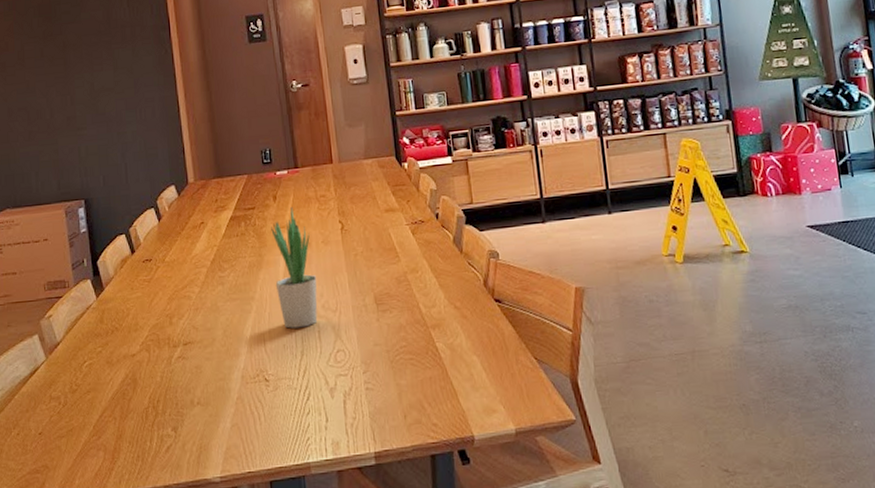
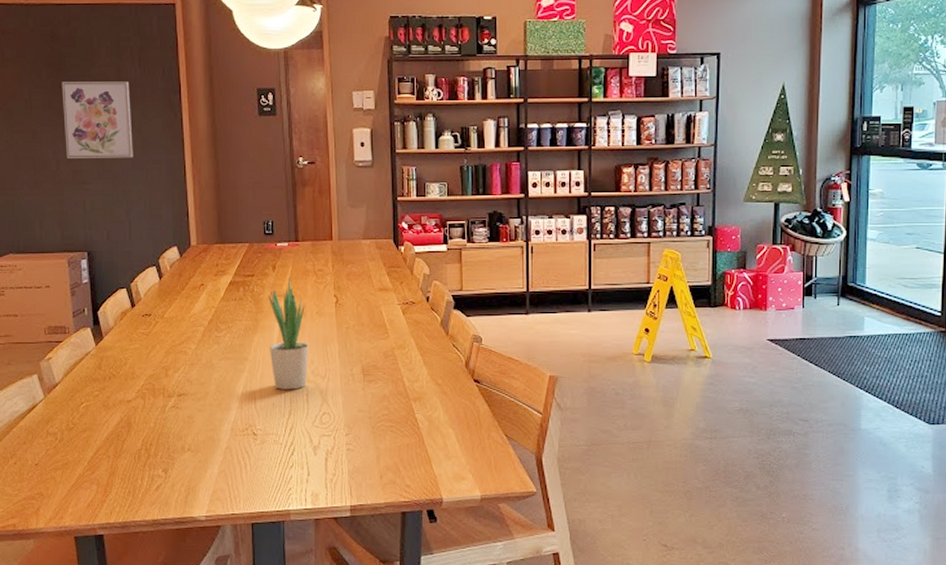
wall art: none [52,22,126,106] -> present [61,81,133,158]

